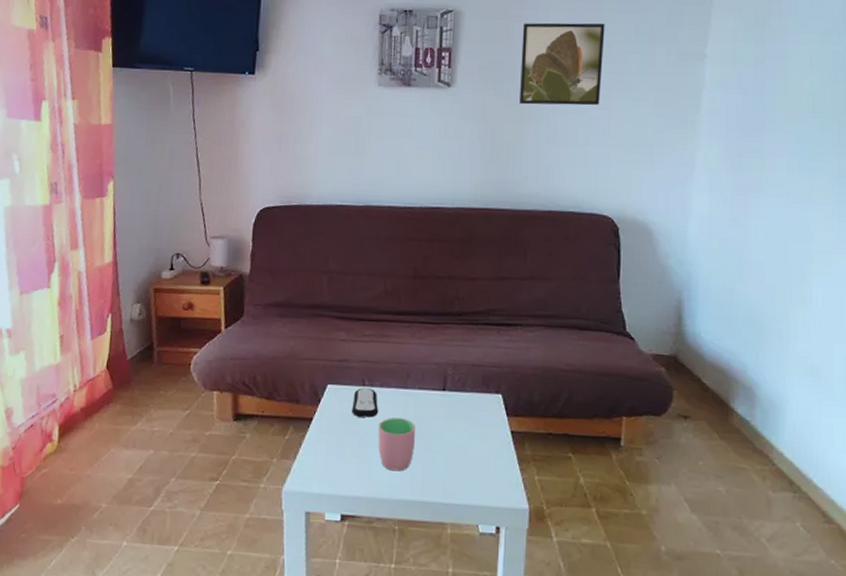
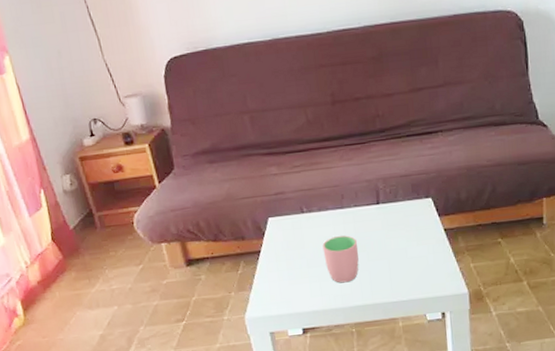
remote control: present [352,388,379,418] -> none [295,214,321,242]

